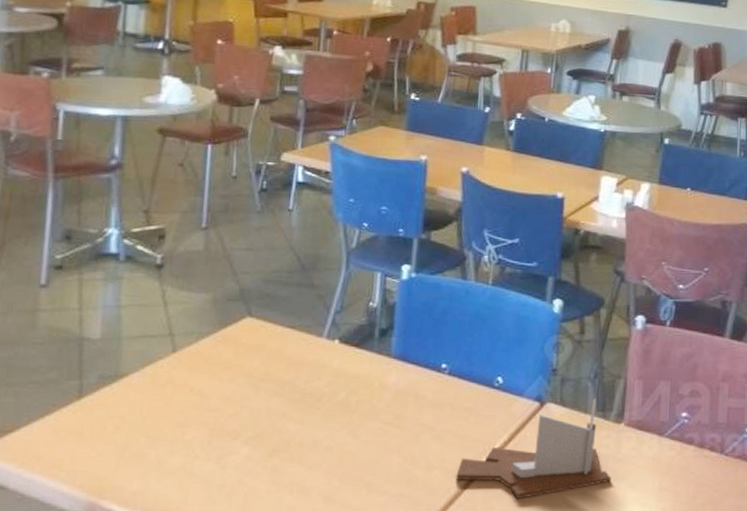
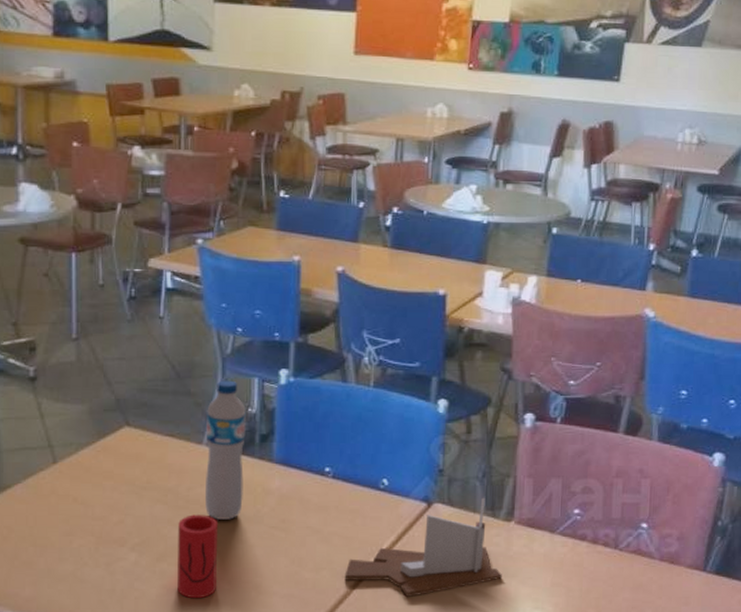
cup: none [288,408,334,496] -> present [177,514,219,599]
water bottle: none [321,273,367,415] -> present [204,380,246,520]

